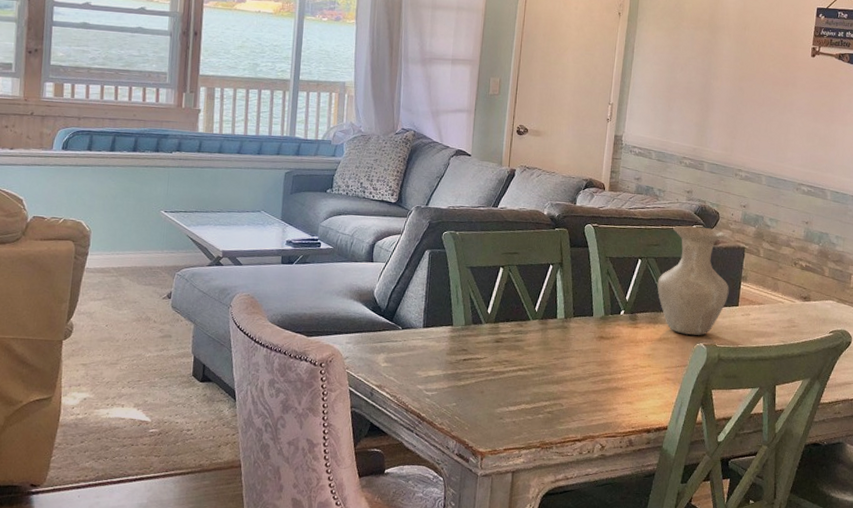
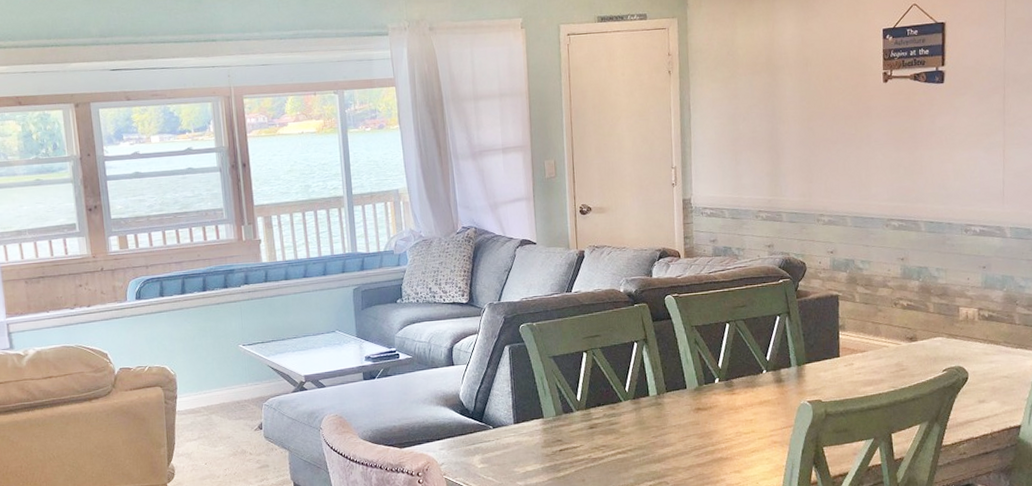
vase: present [657,225,729,335] -> none [749,280,828,395]

